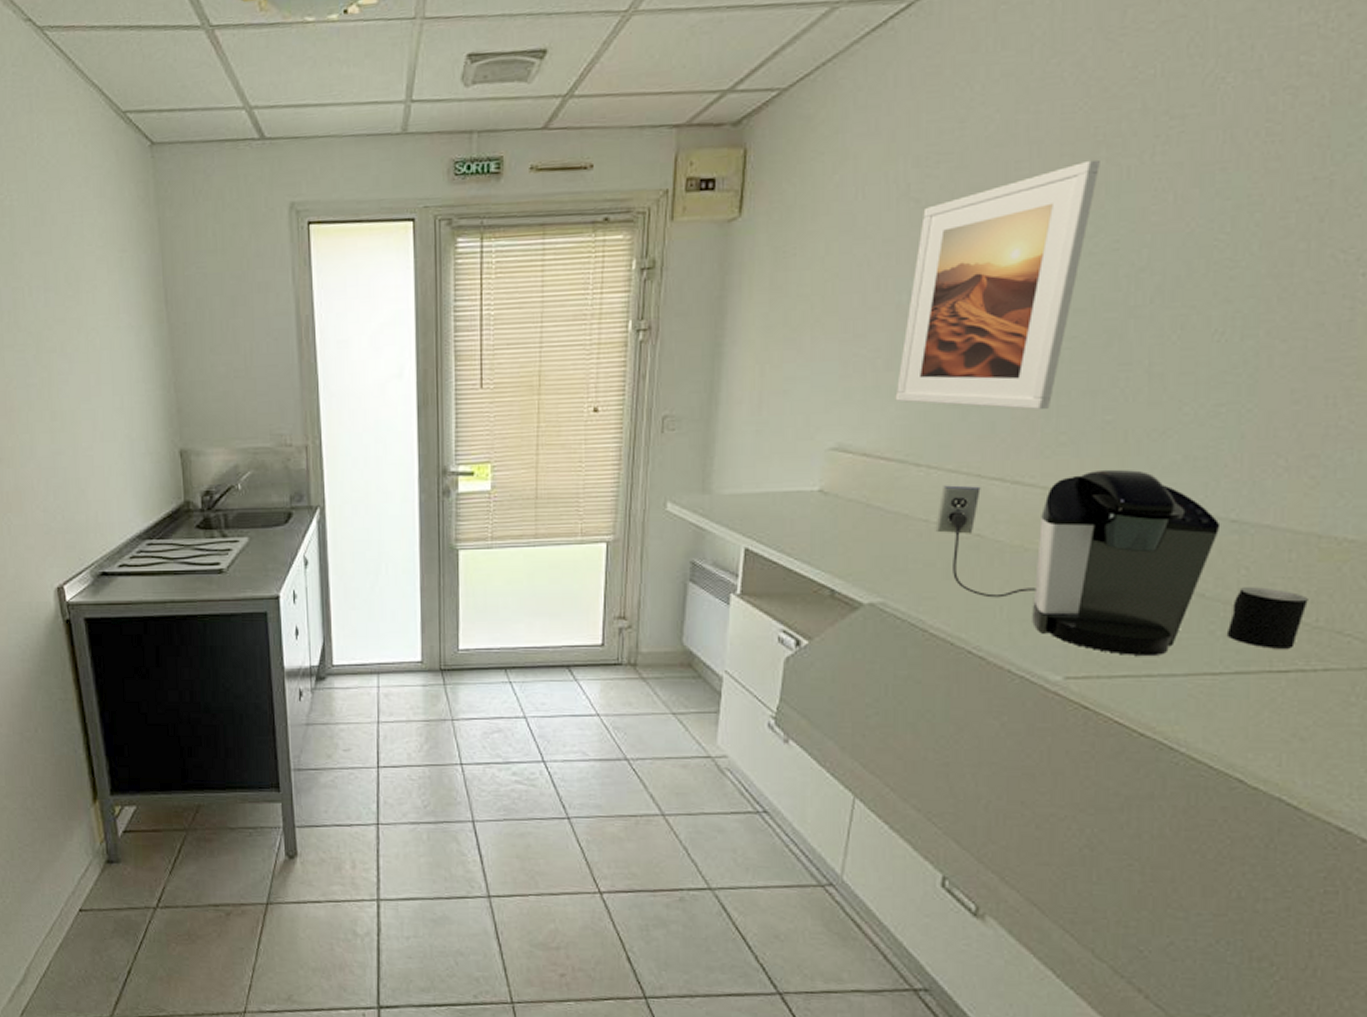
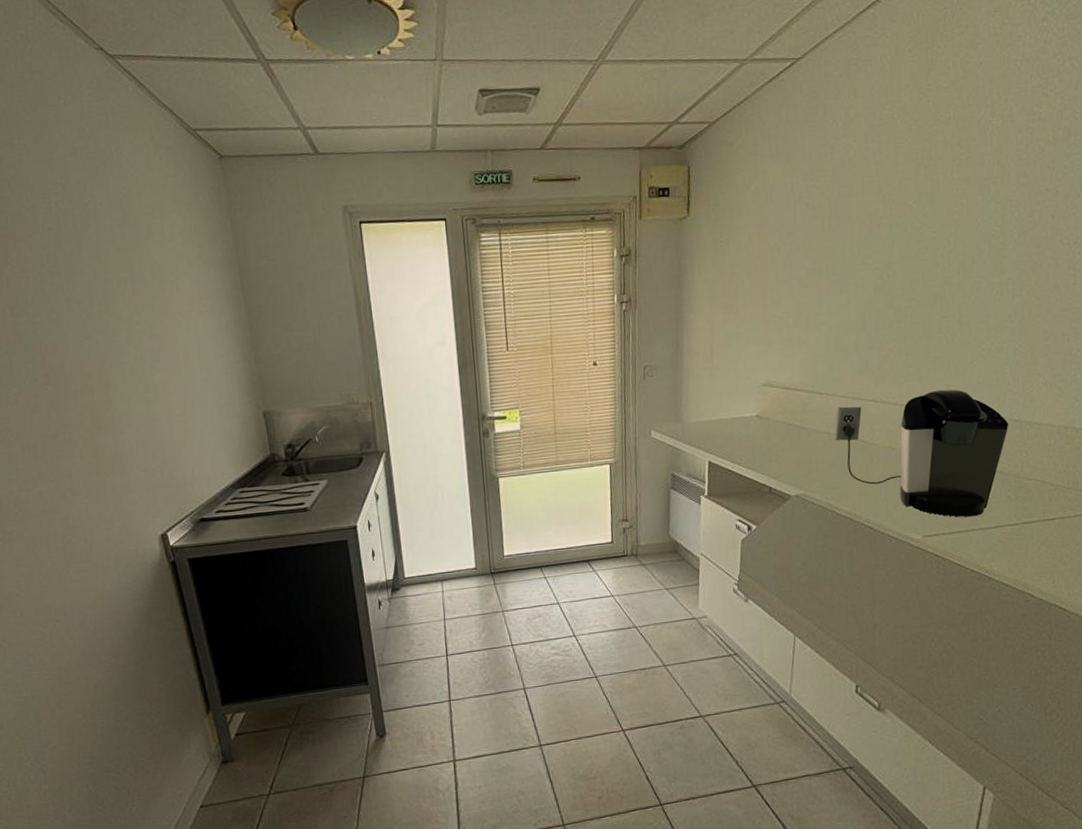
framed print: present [895,159,1100,411] -> none [802,176,921,351]
cup: present [1226,587,1308,649] -> none [1017,464,1062,505]

